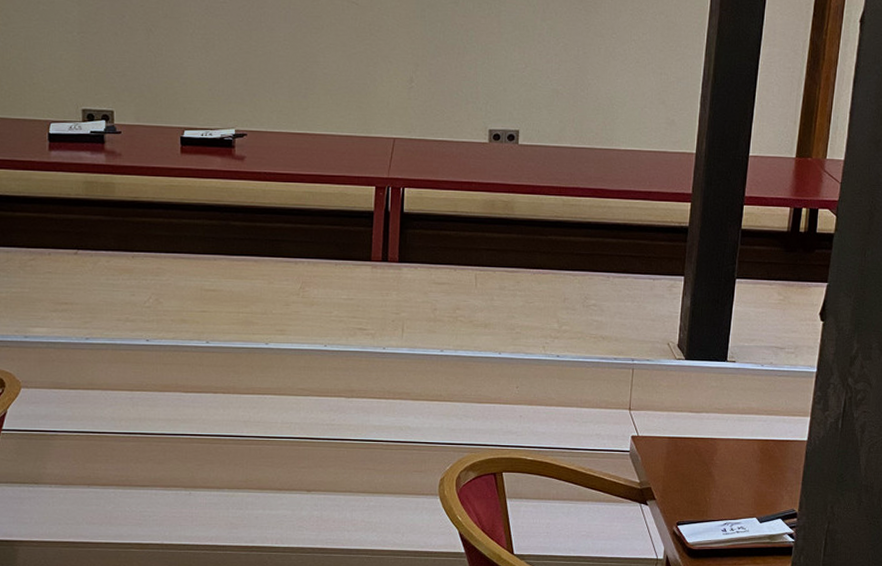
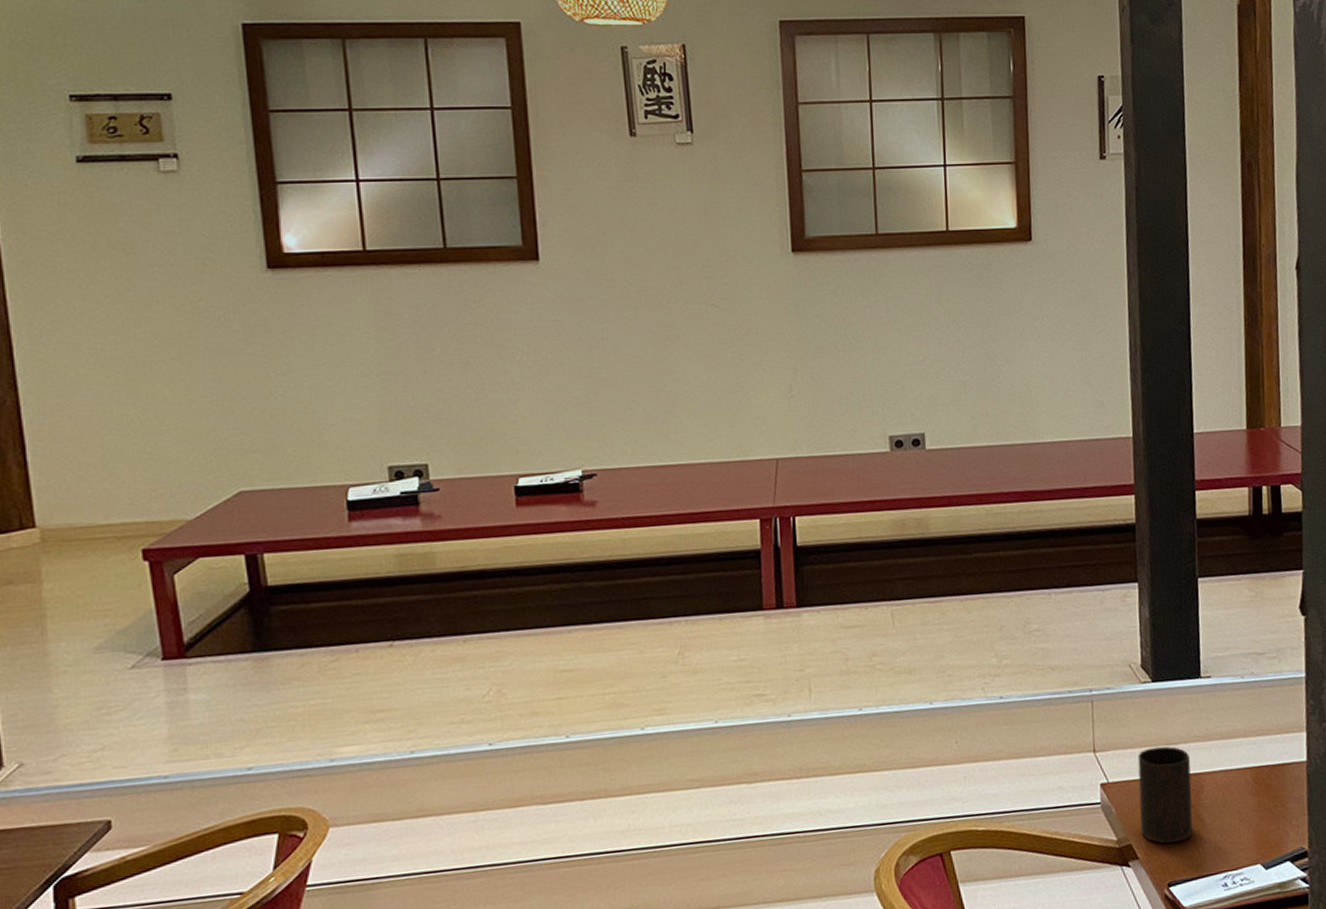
cup: none [660,412,710,491] -> present [1137,746,1193,844]

